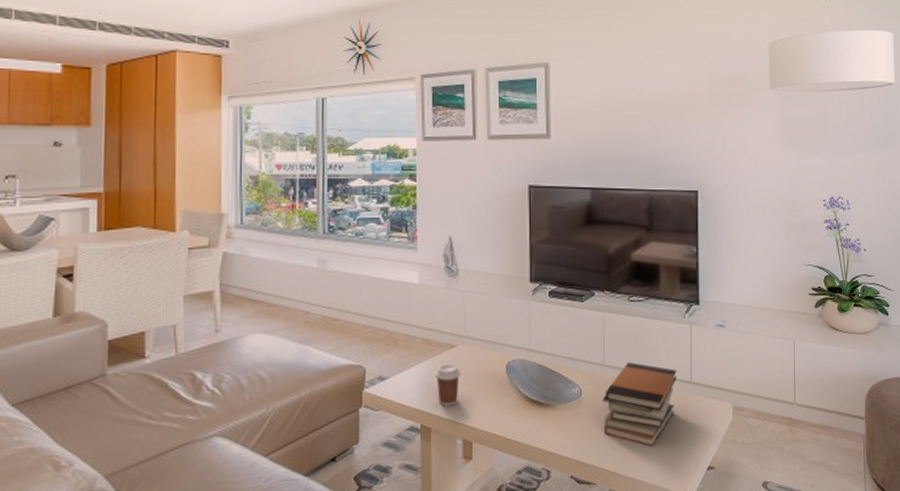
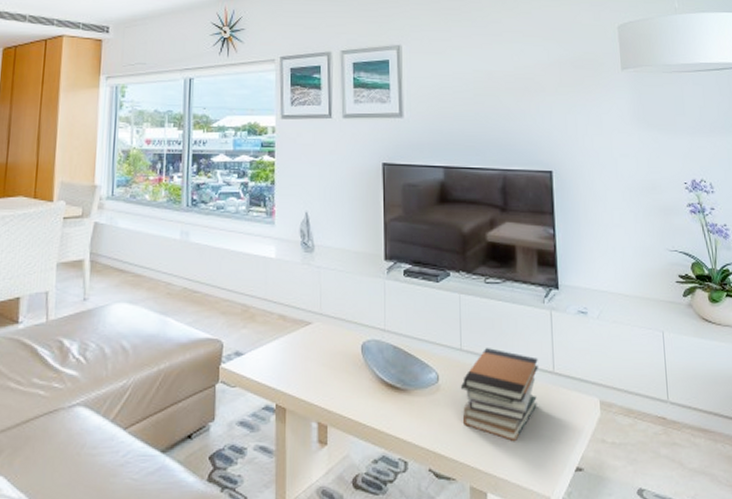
coffee cup: present [434,363,461,406] -> none [290,341,316,386]

